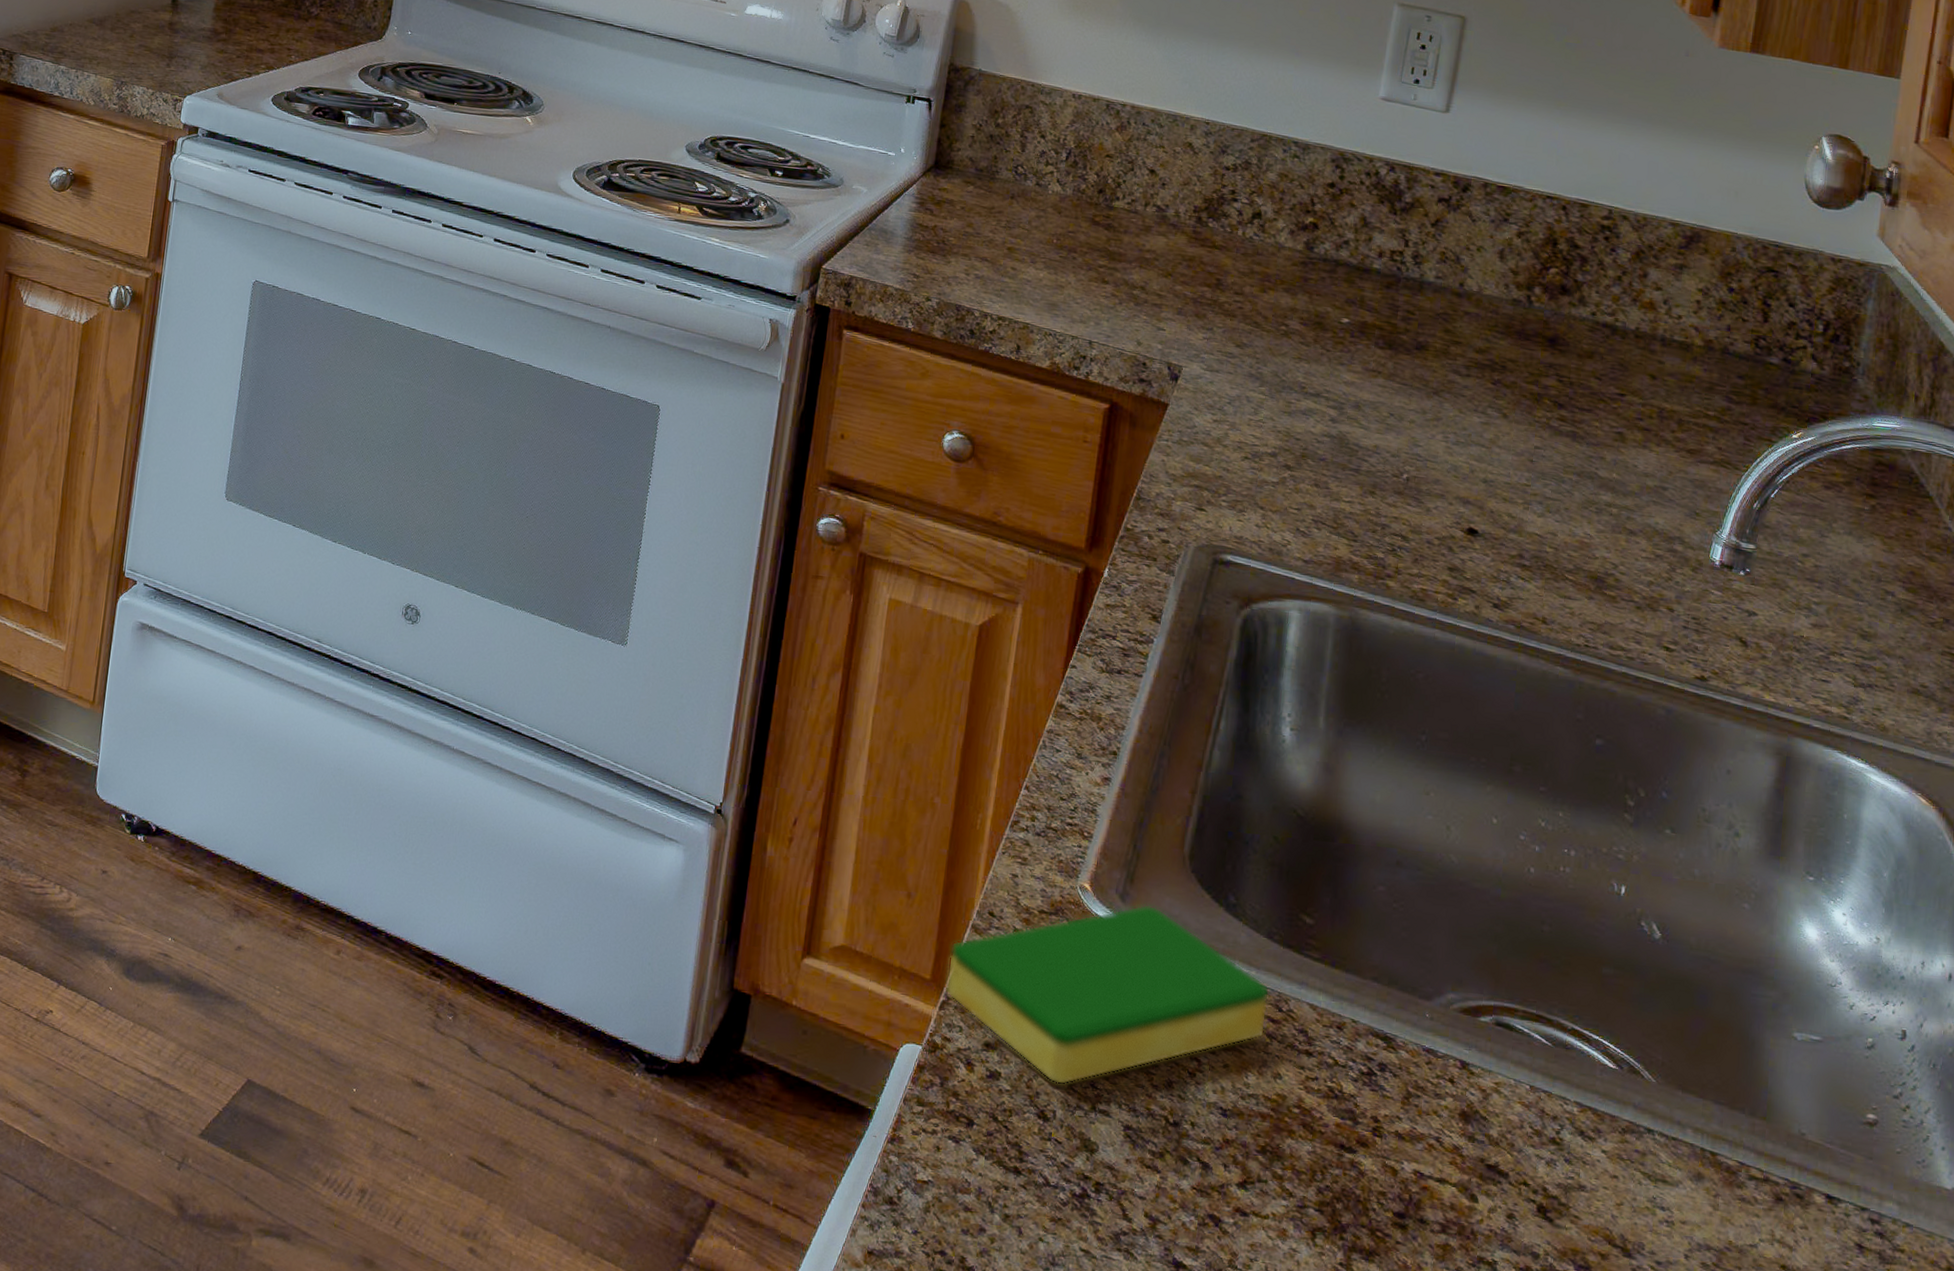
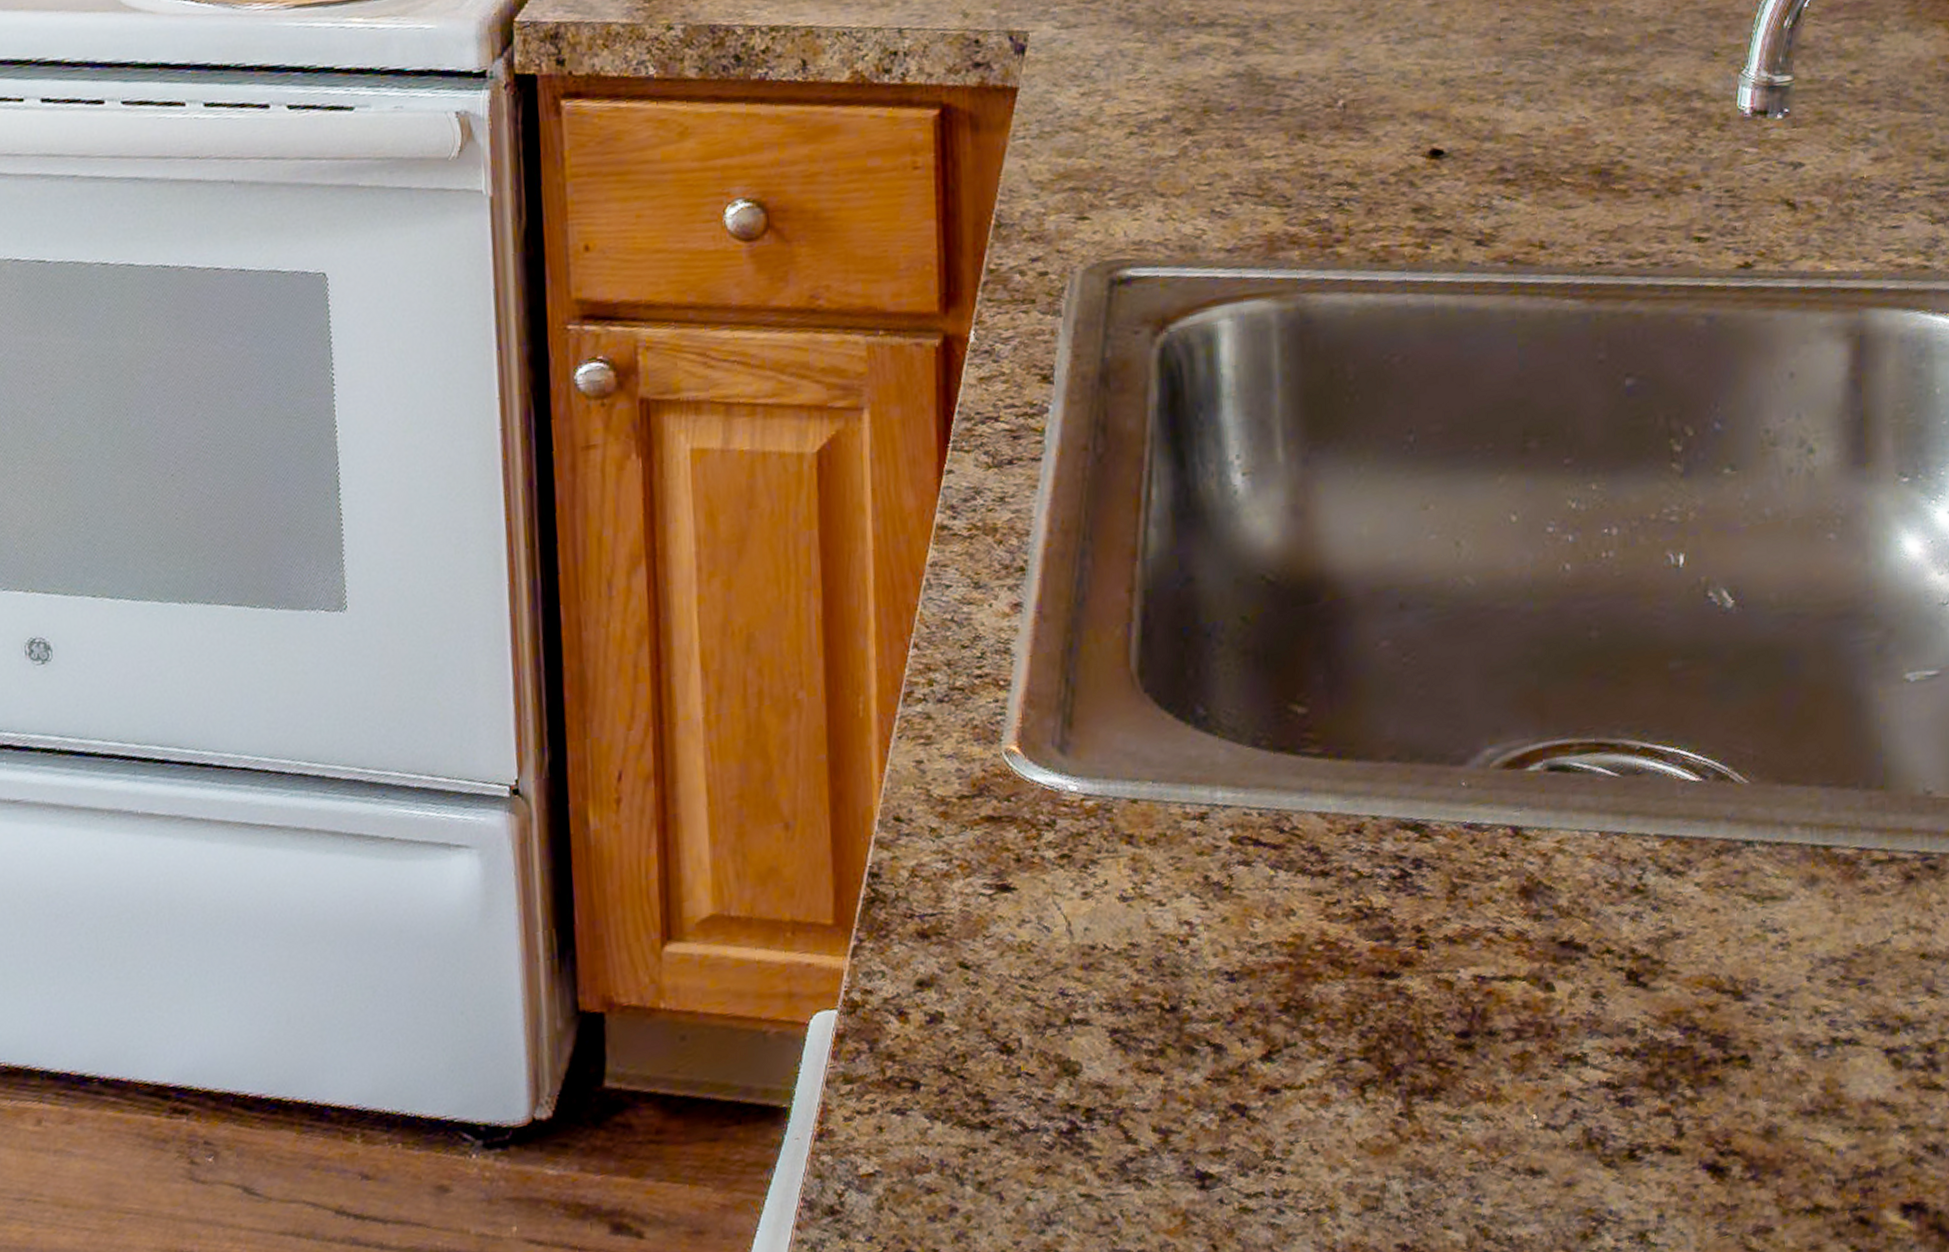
dish sponge: present [946,903,1270,1085] -> none [852,747,1267,1006]

